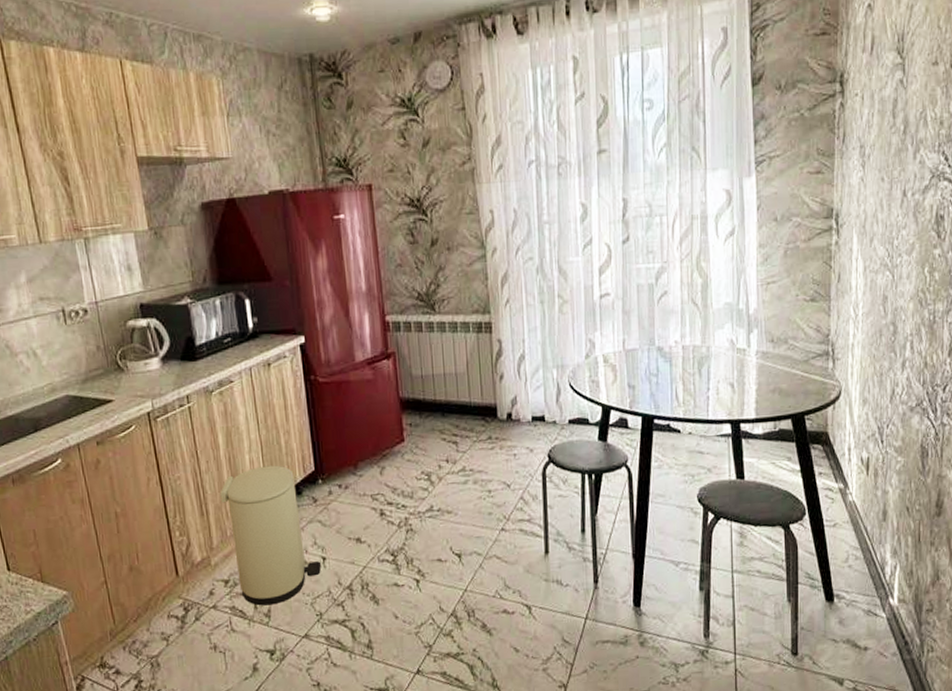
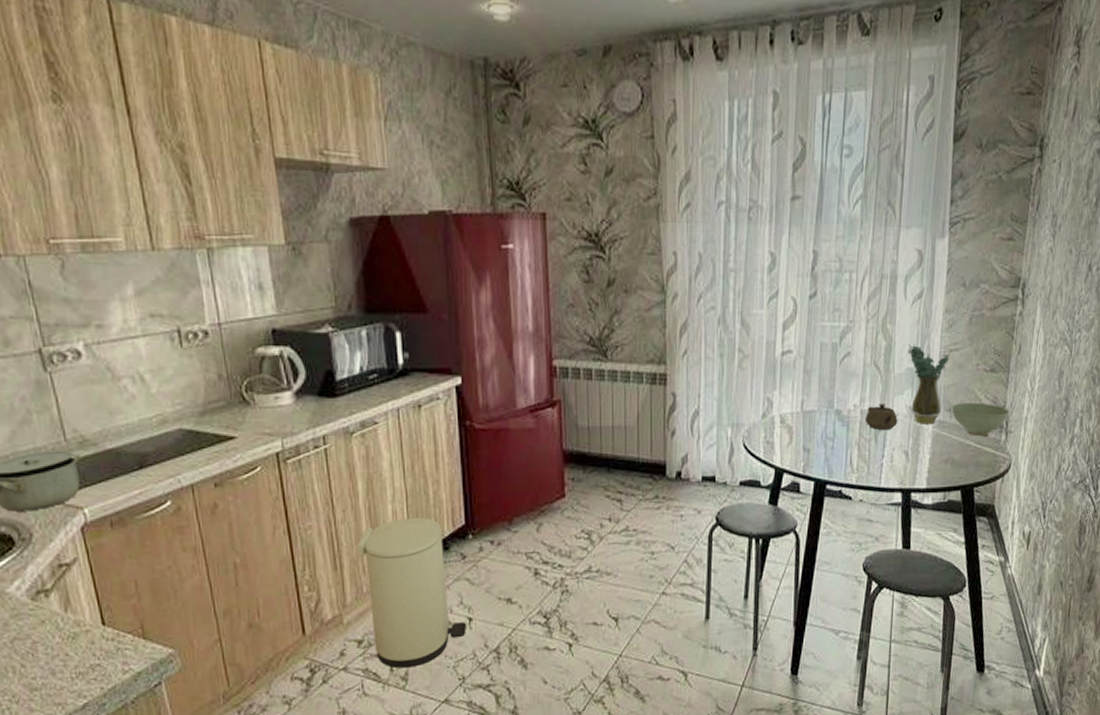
teapot: none [687,337,721,364] -> present [864,403,898,430]
vase: none [724,279,767,356] -> present [908,344,949,424]
bowl: none [774,332,835,365] -> present [951,402,1010,437]

